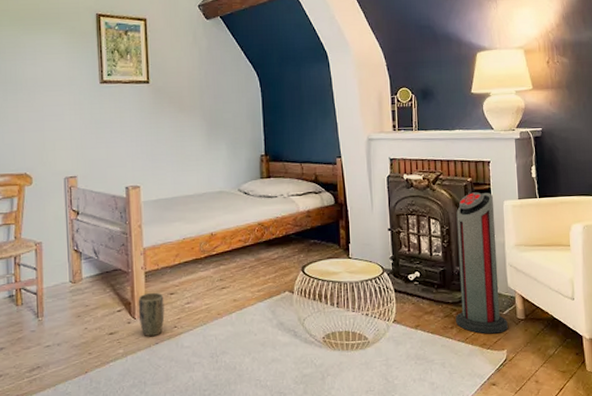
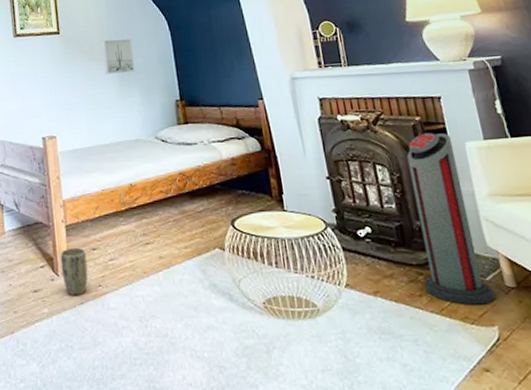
wall art: none [193,92,224,127] -> present [102,39,135,75]

